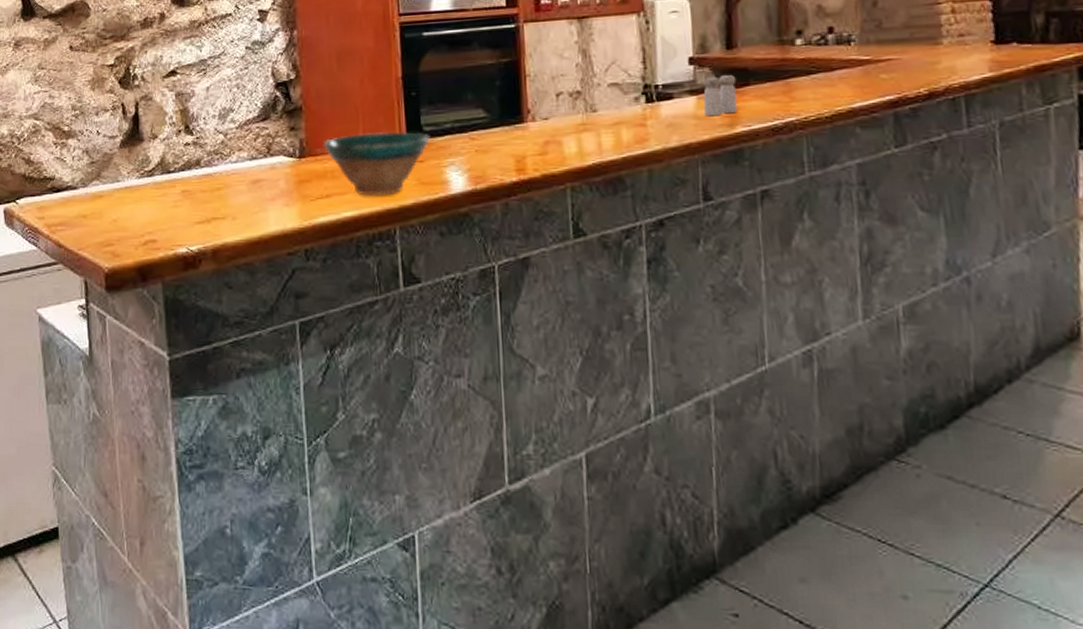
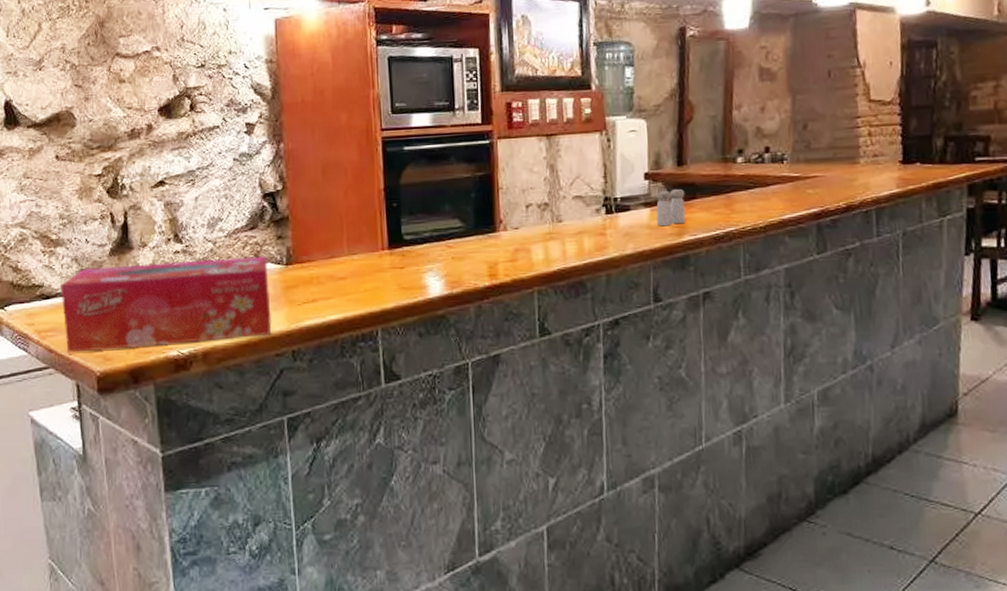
tissue box: none [71,148,284,248] -> present [60,256,272,353]
bowl: present [323,131,430,197] -> none [309,240,410,301]

